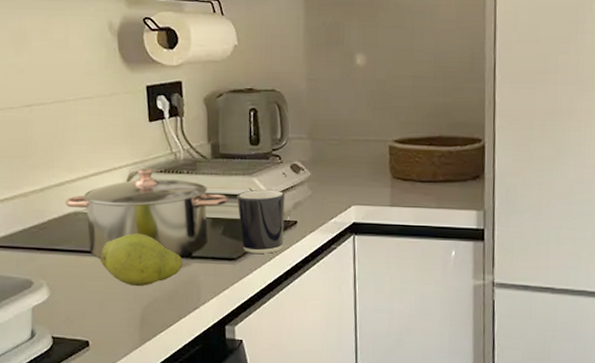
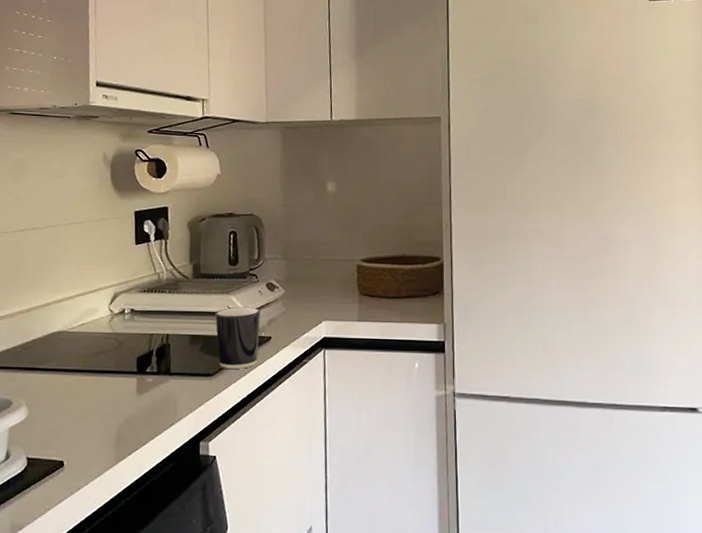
cooking pot: present [65,168,228,258] -> none [50,288,207,376]
fruit: present [100,233,183,286] -> none [80,351,161,403]

